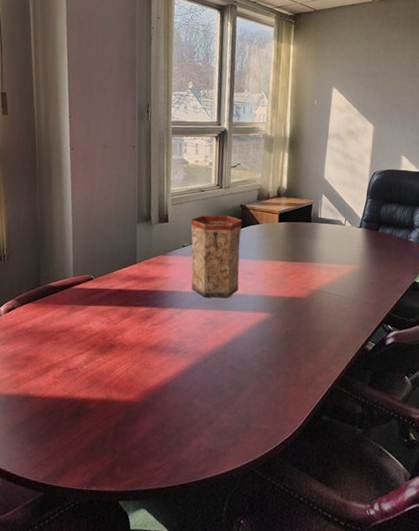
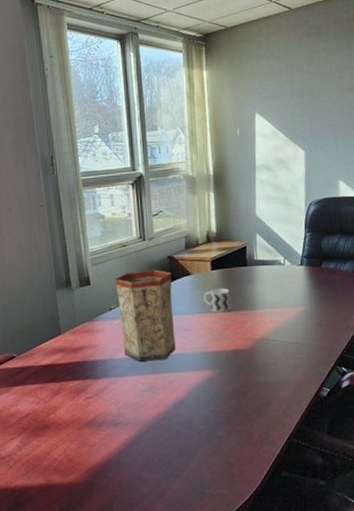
cup: none [269,239,294,262] -> present [203,288,232,313]

